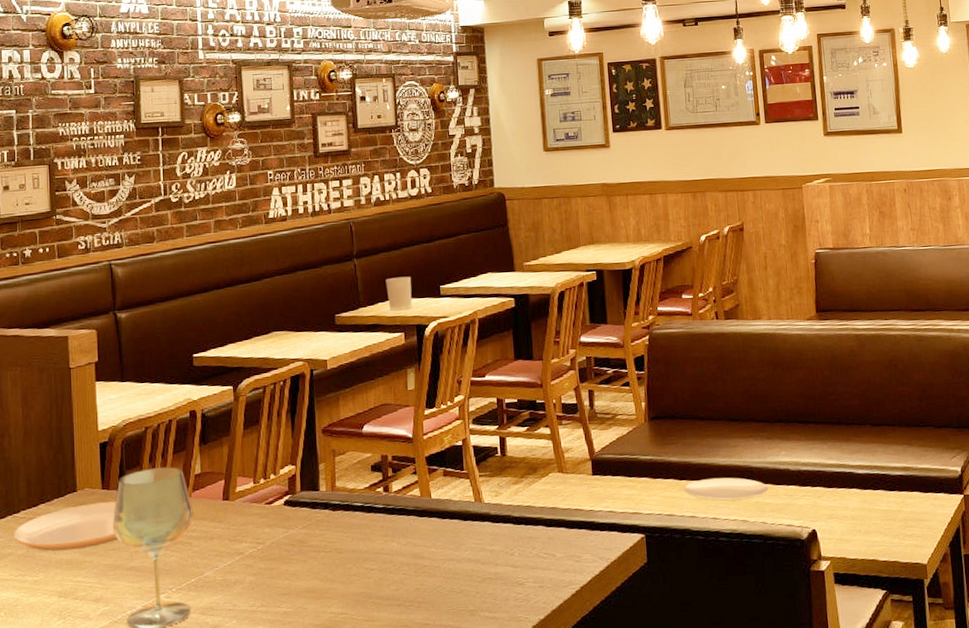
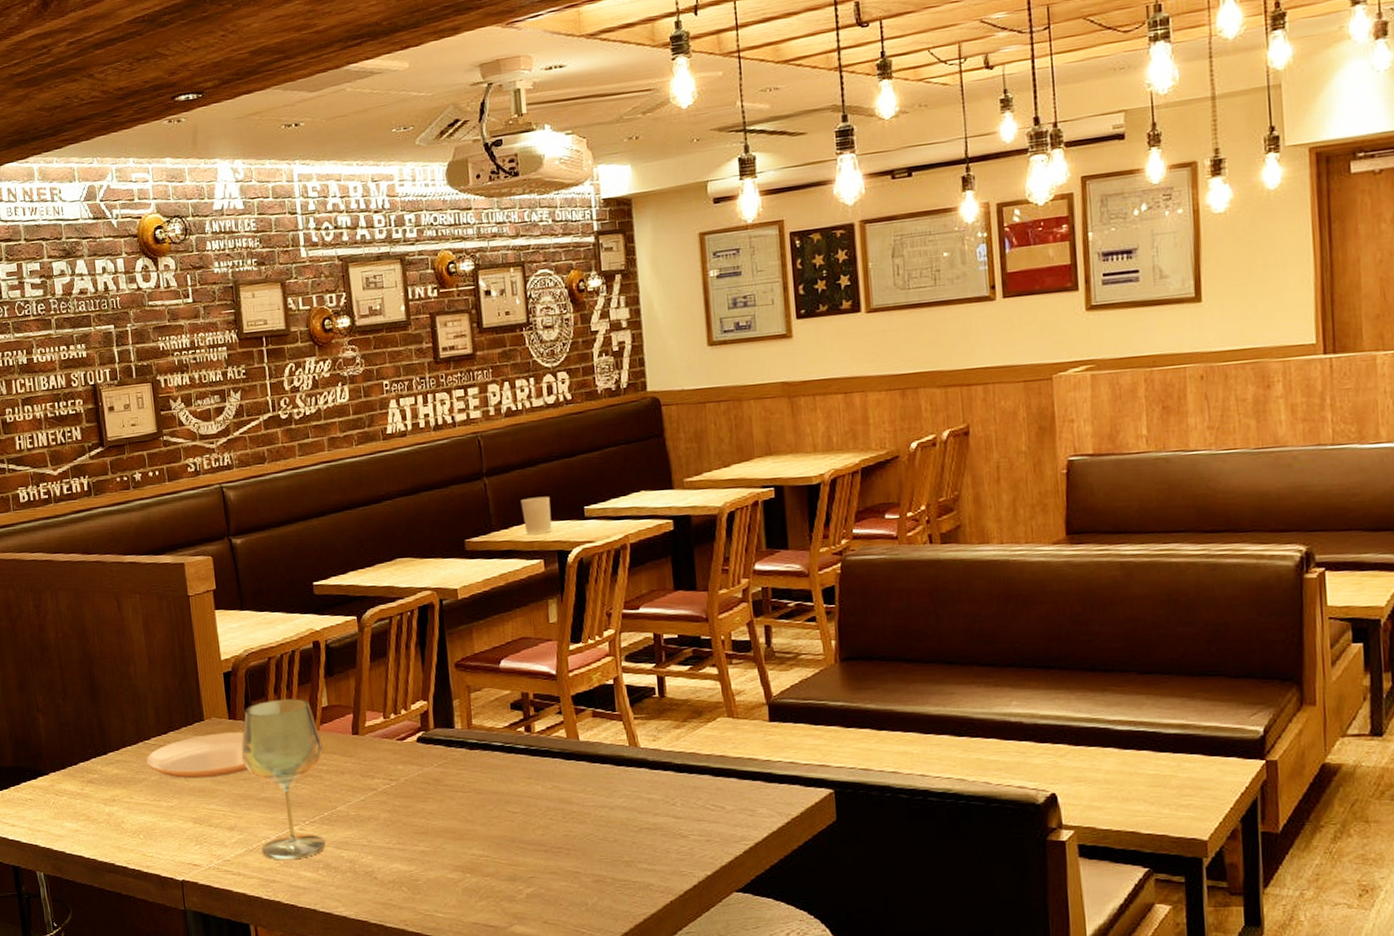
plate: present [683,477,769,502] -> none [883,729,995,757]

